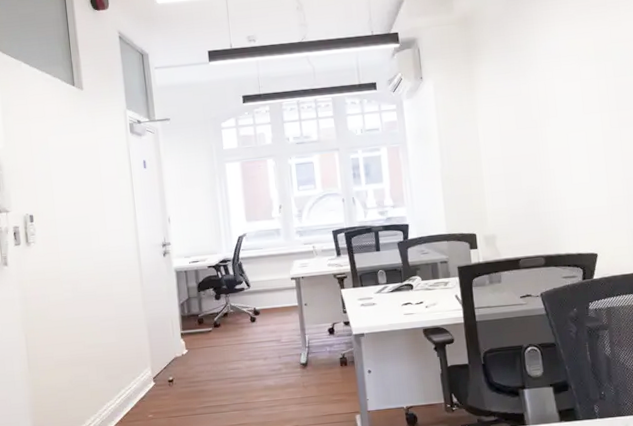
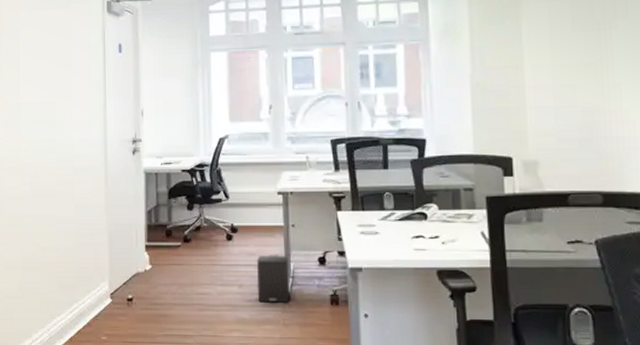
pedal bin: none [278,330,307,371] -> present [257,255,290,303]

